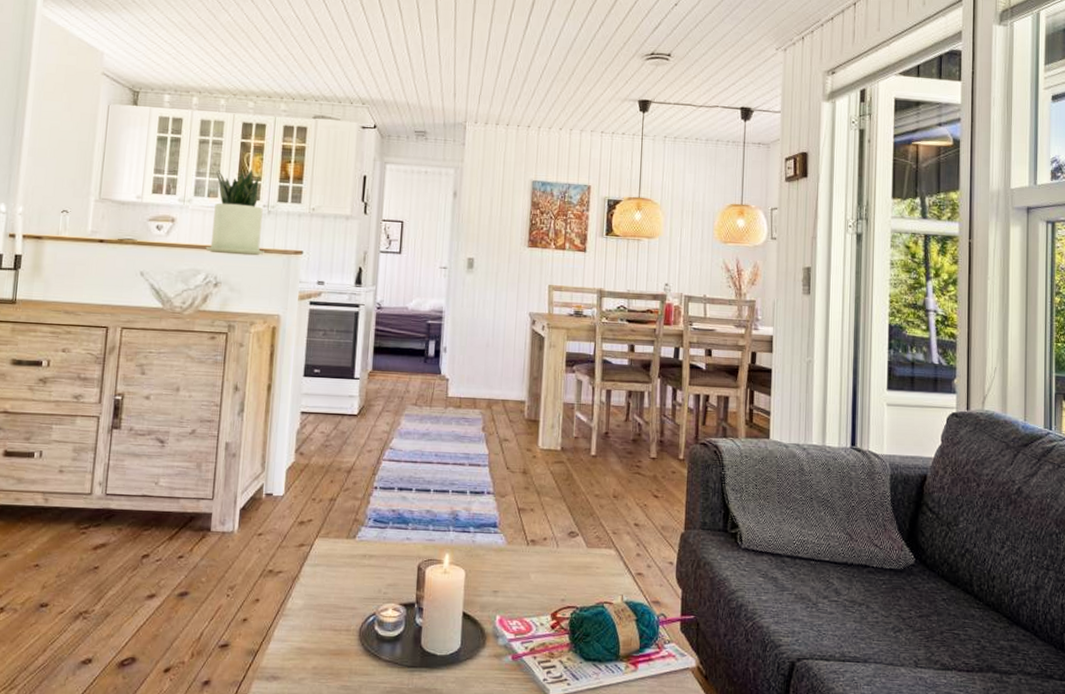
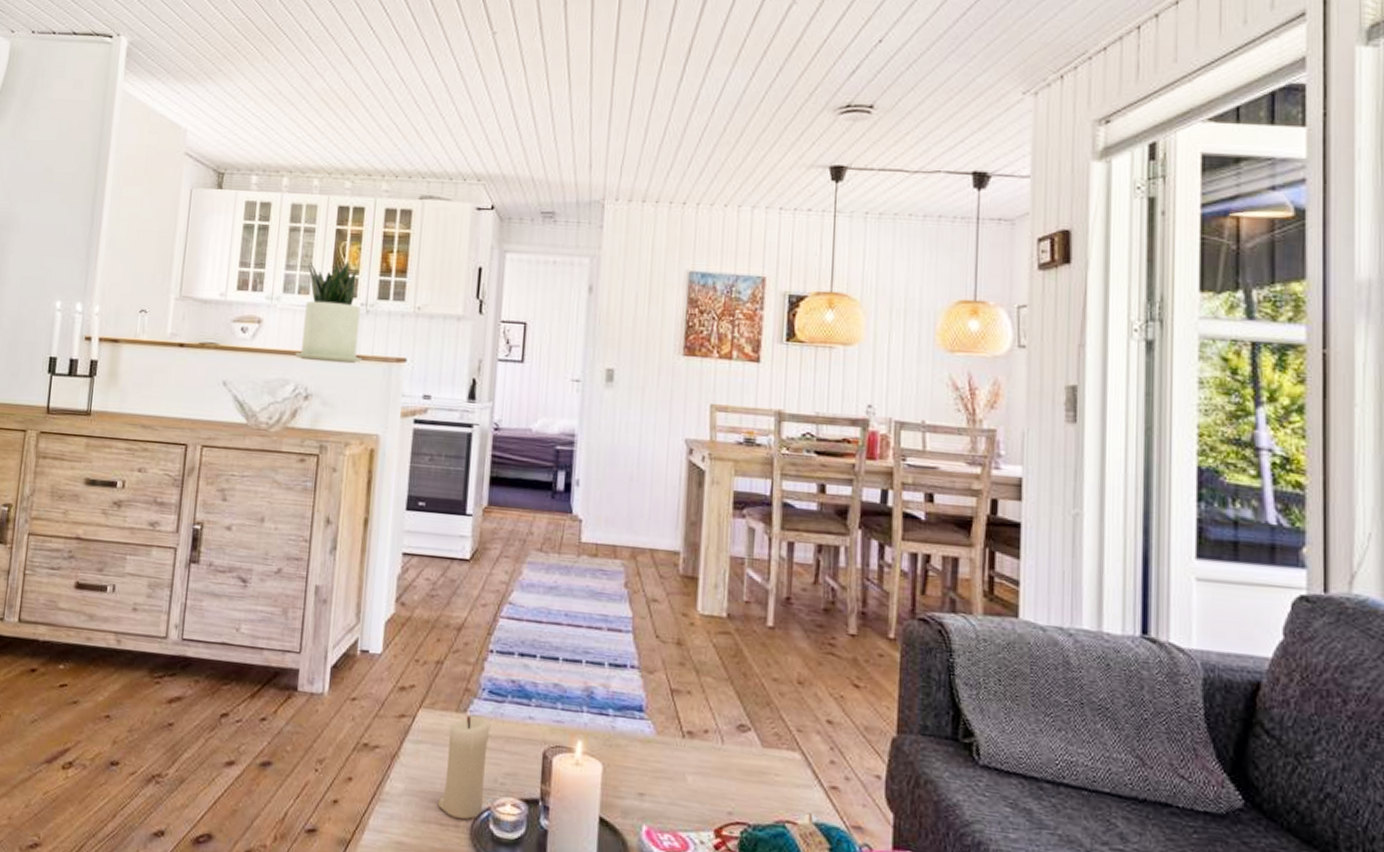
candle: none [331,540,376,625] -> present [437,715,491,820]

